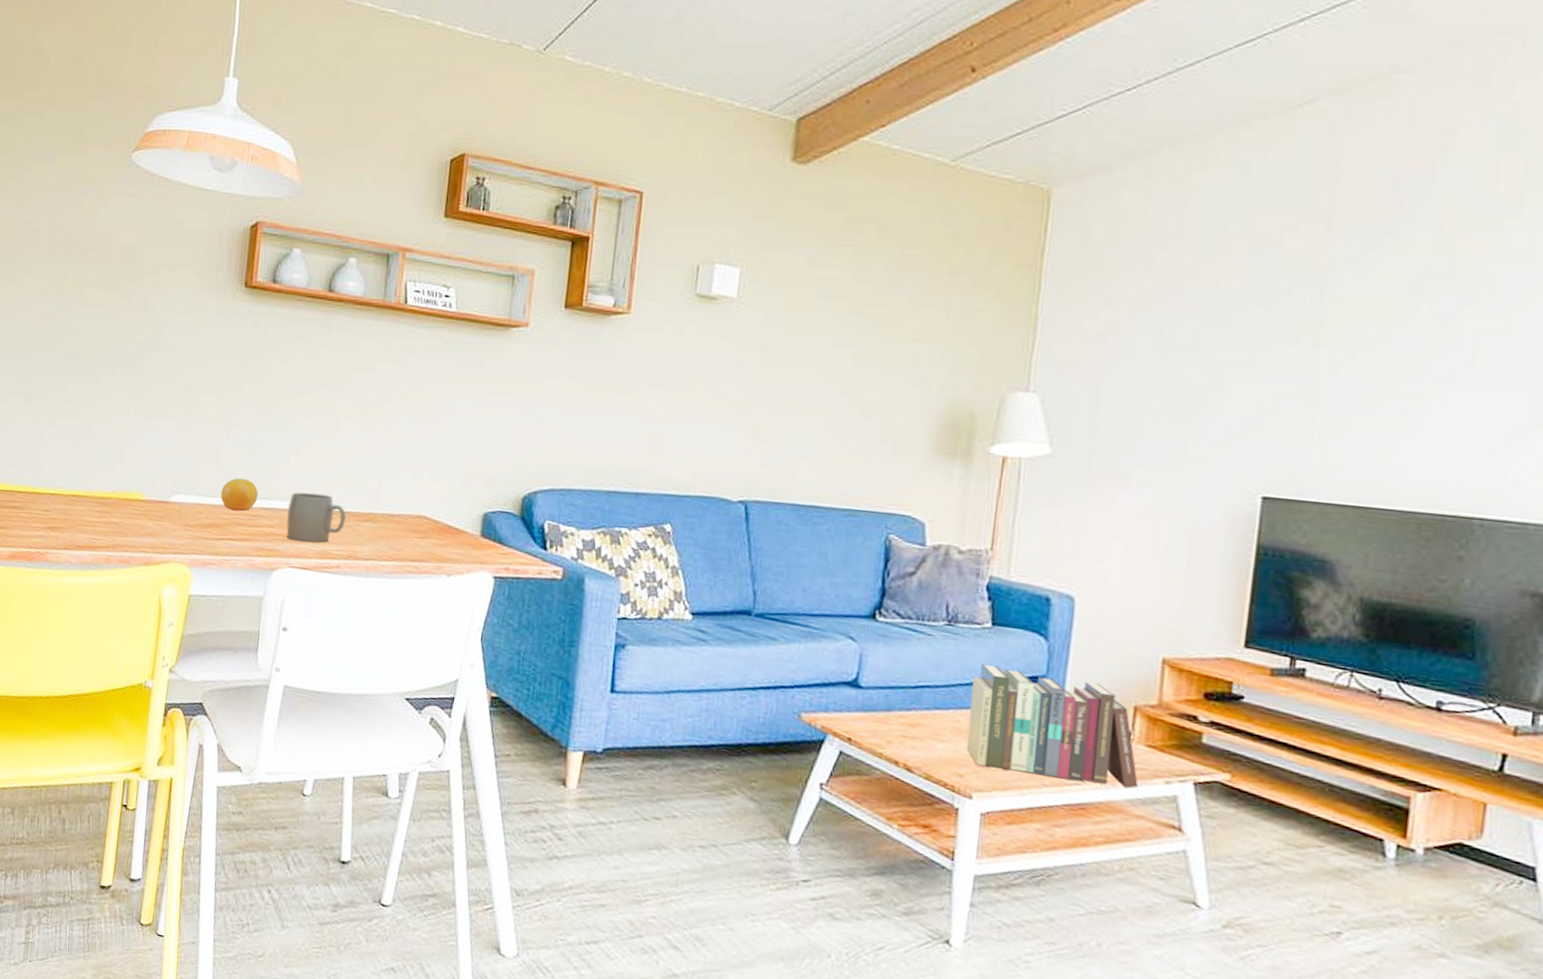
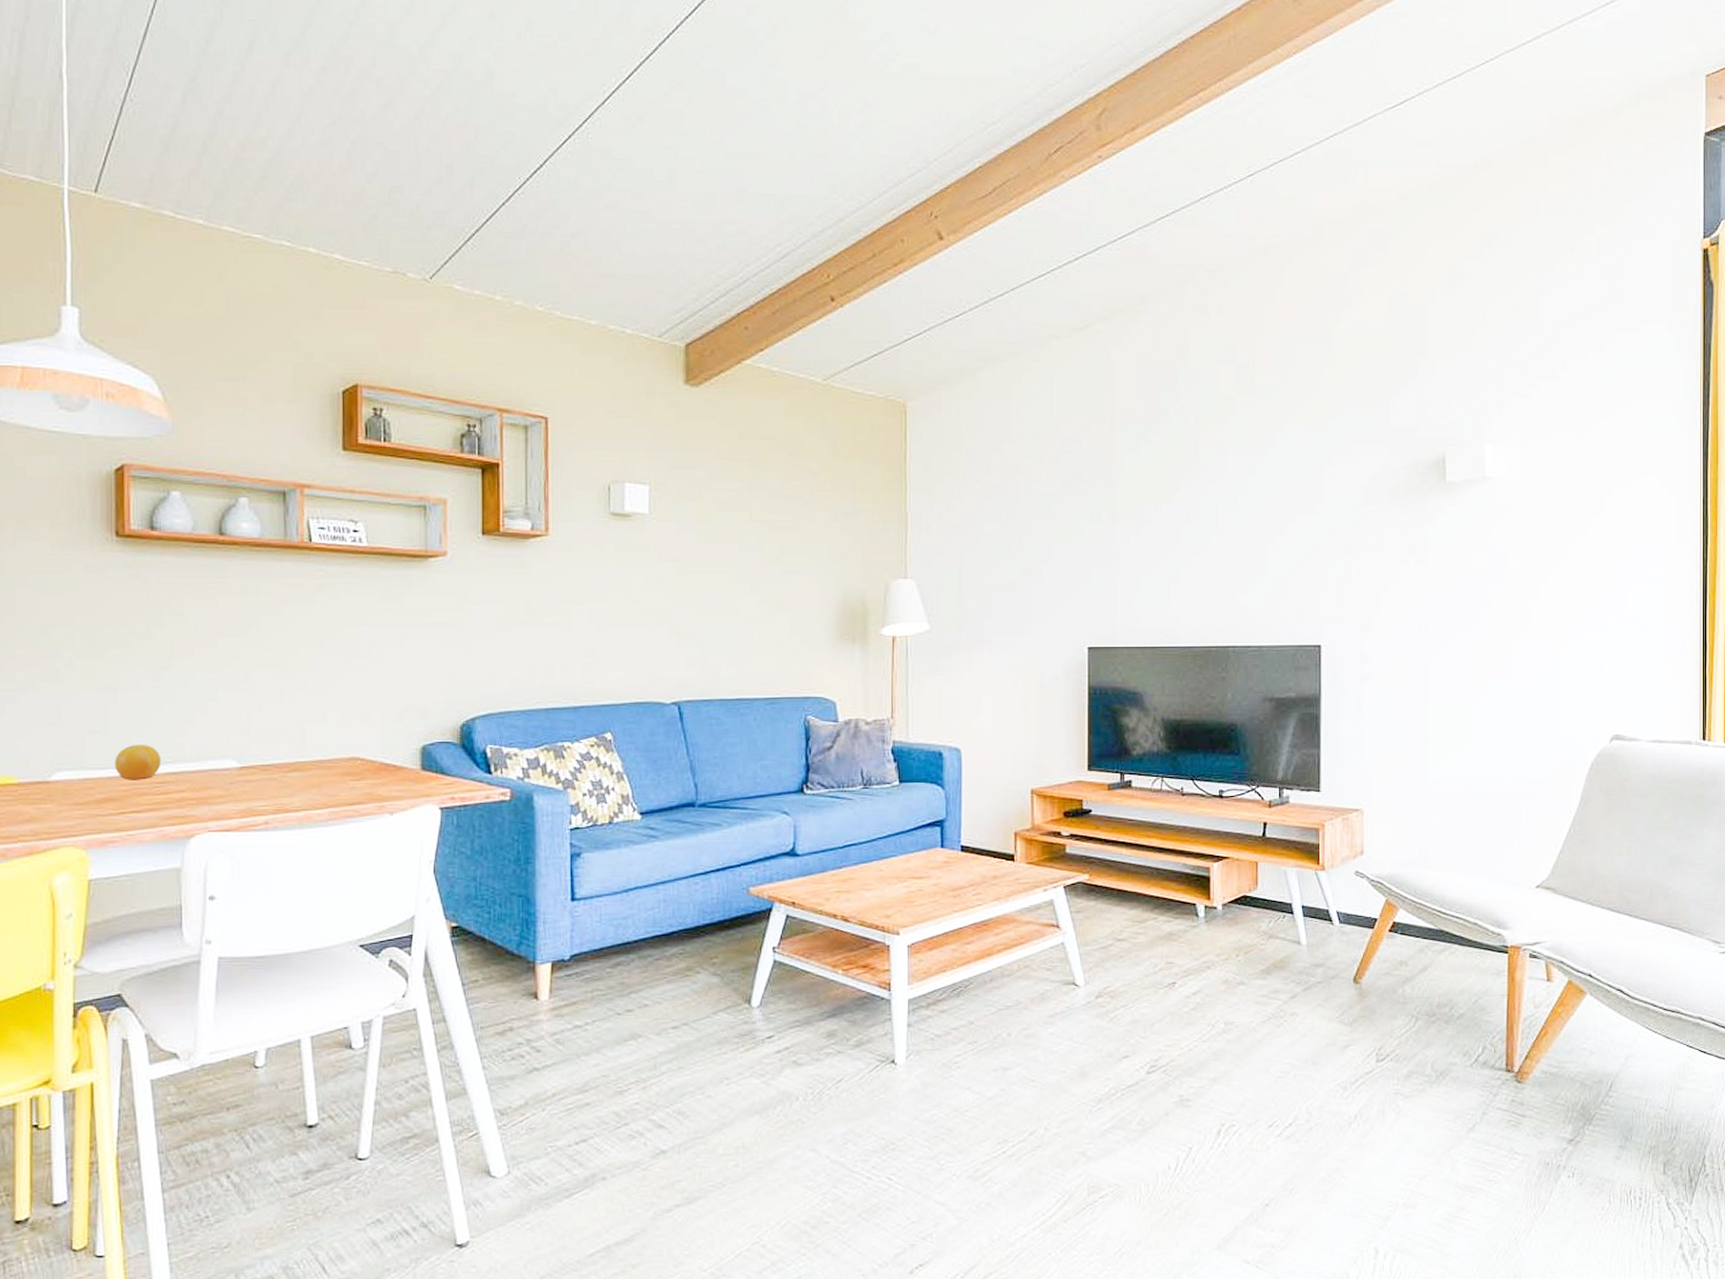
mug: present [286,492,346,544] -> none [199,749,269,803]
books: present [966,663,1139,789] -> none [889,817,1024,905]

